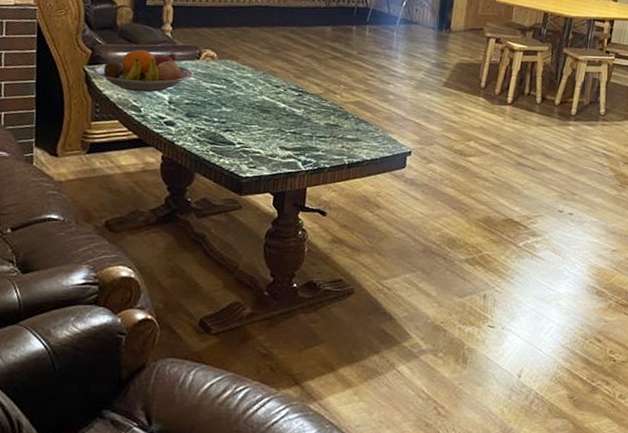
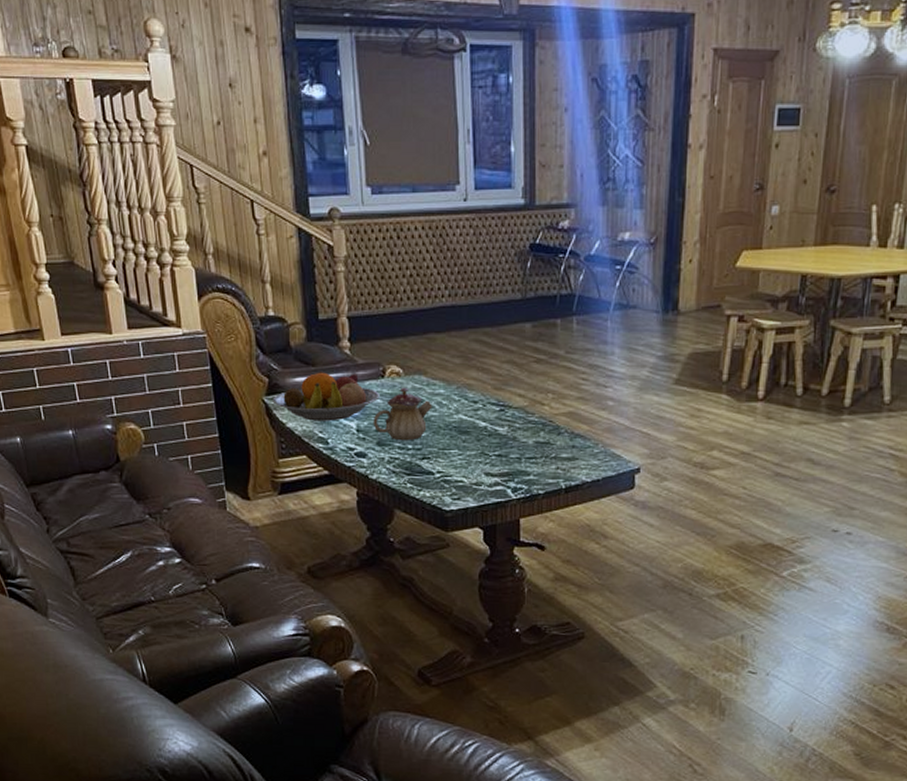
teapot: none [184,69,240,115] -> present [373,387,433,441]

